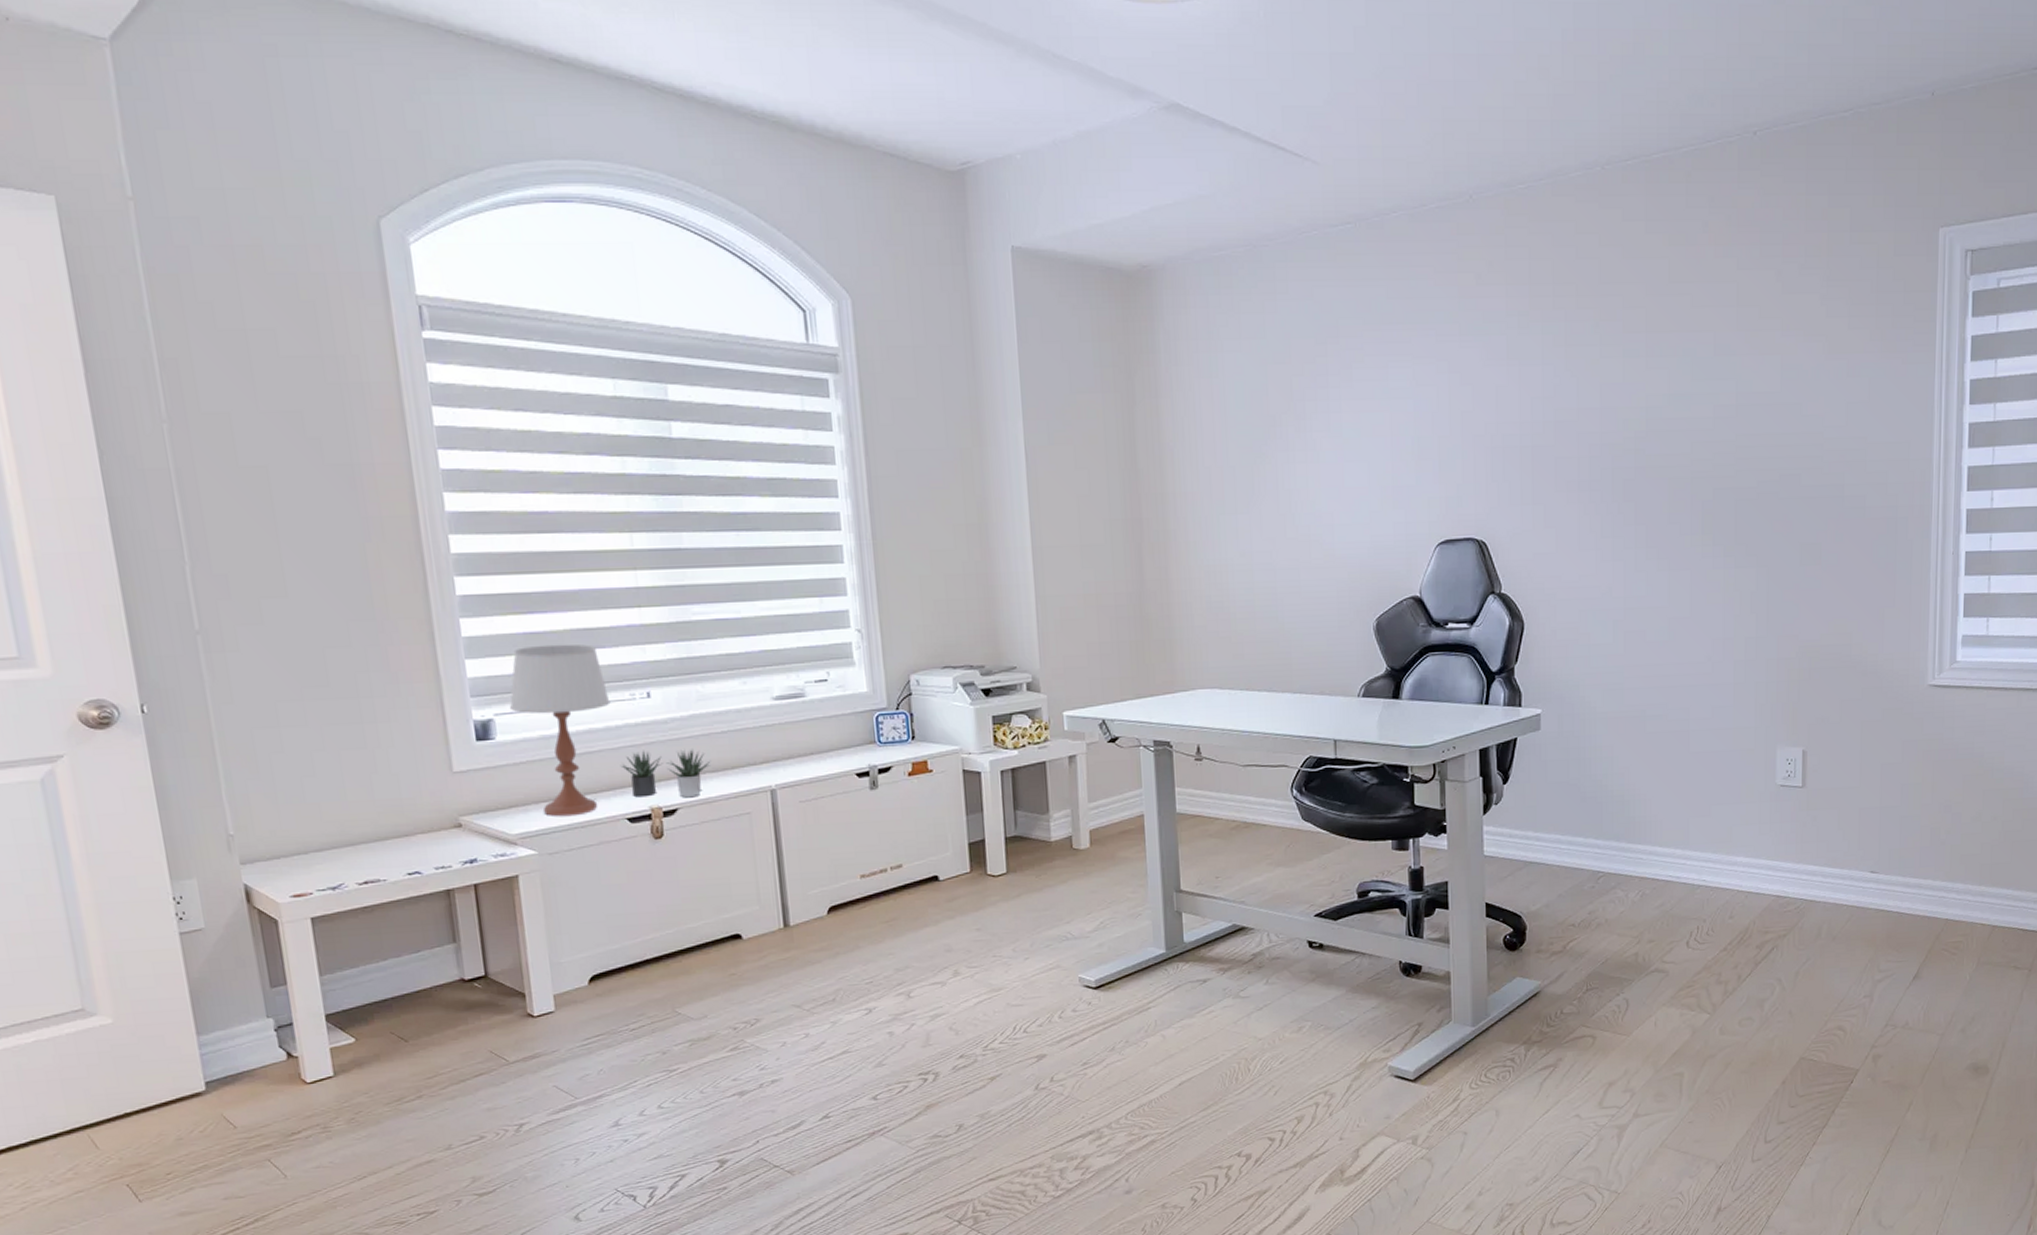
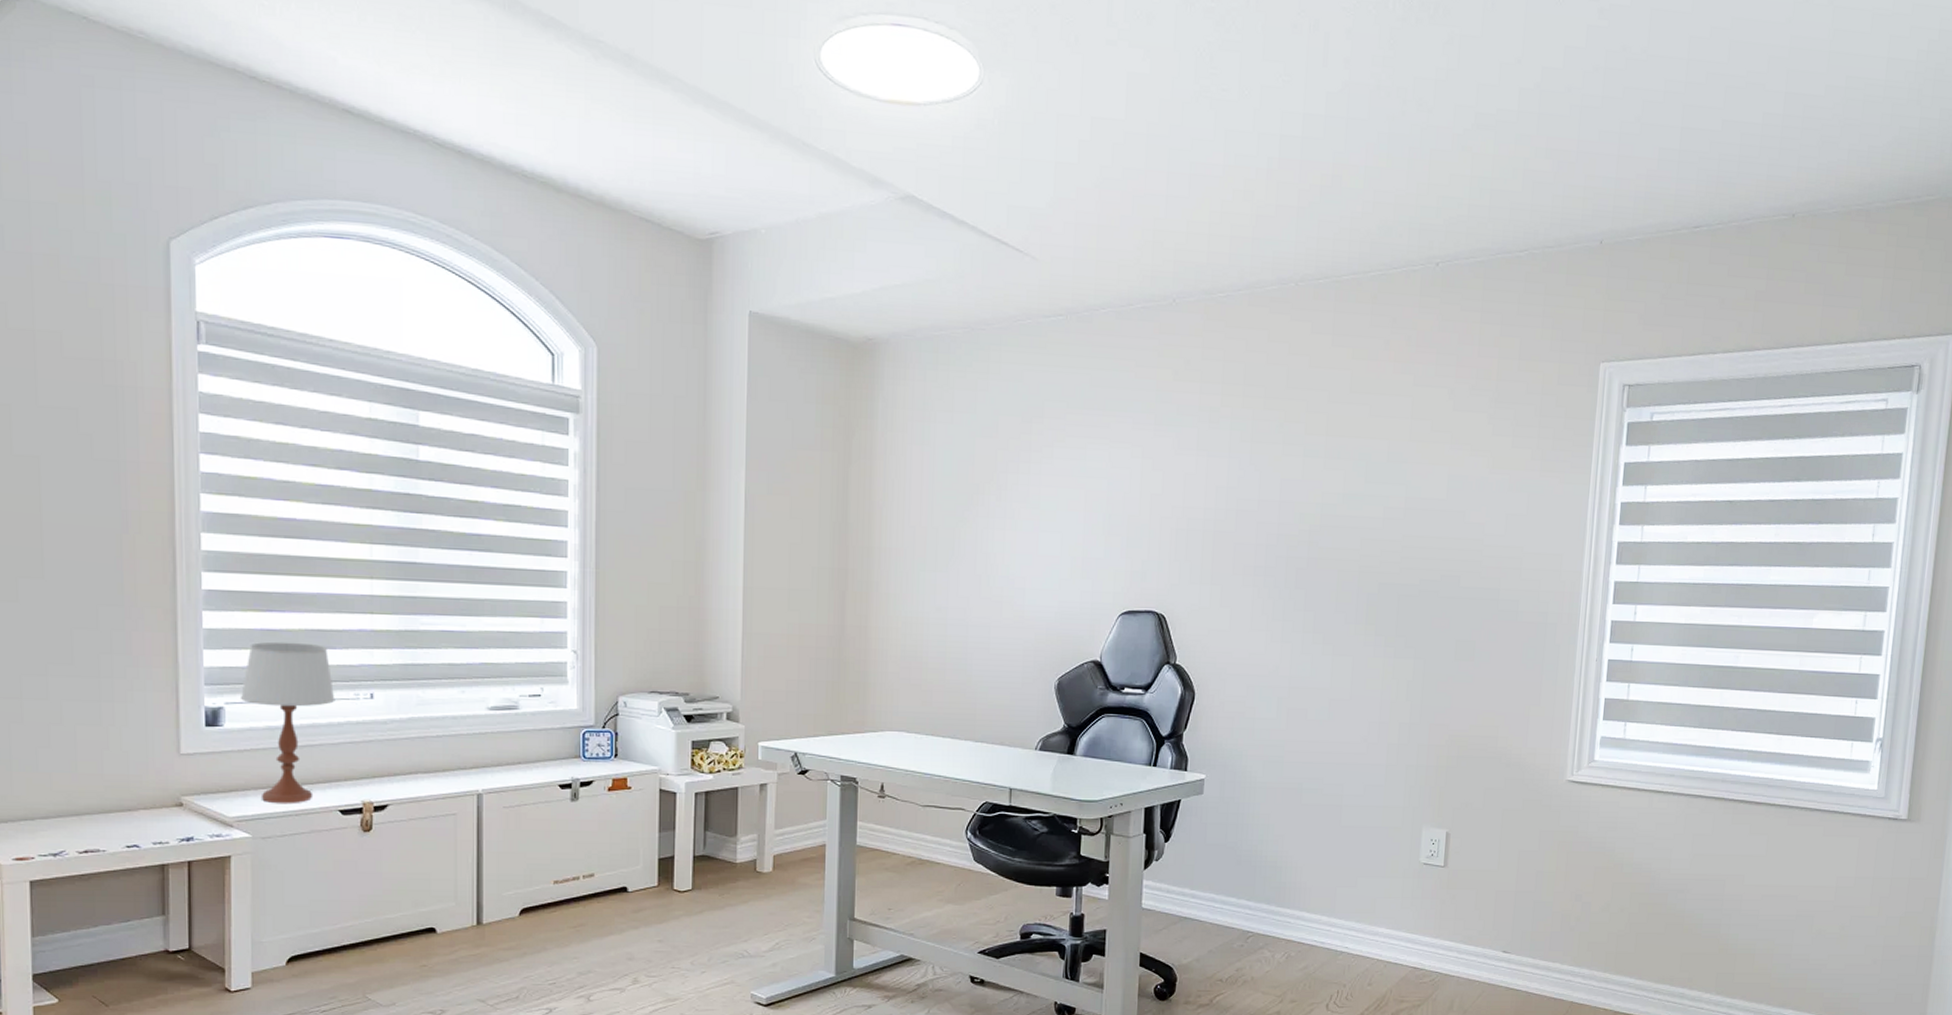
succulent plant: present [620,749,710,798] -> none [338,747,423,796]

